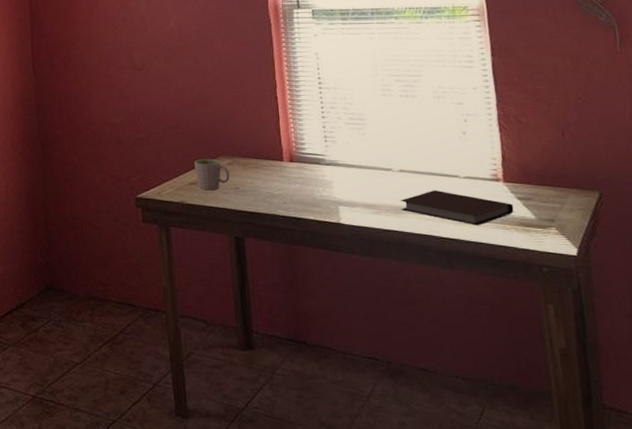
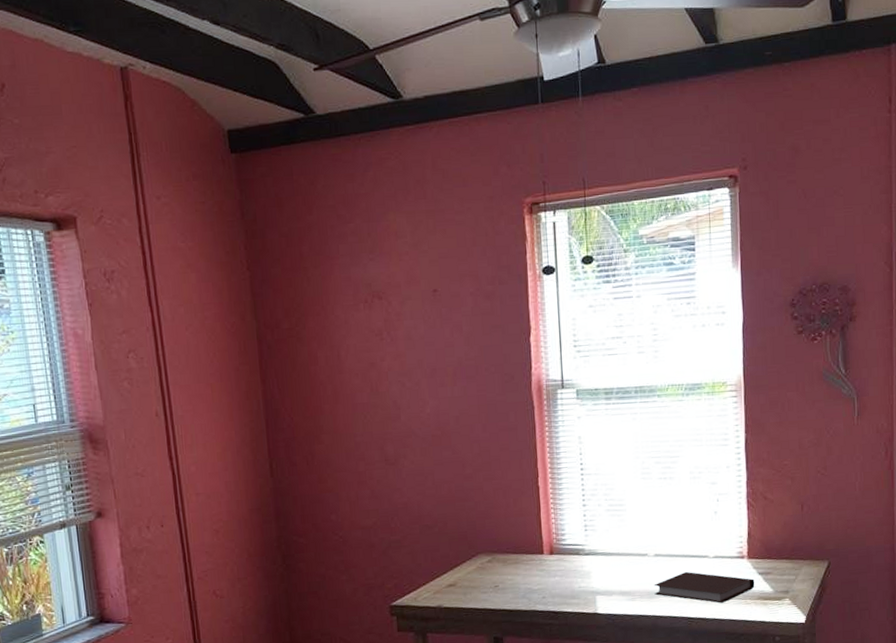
mug: present [194,159,230,191] -> none [452,558,489,592]

